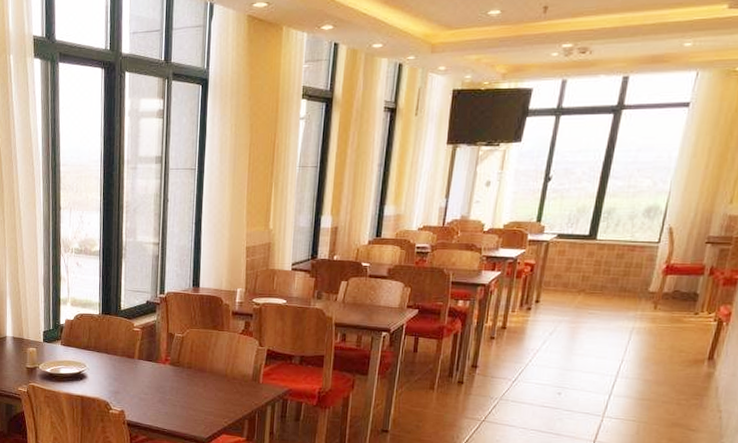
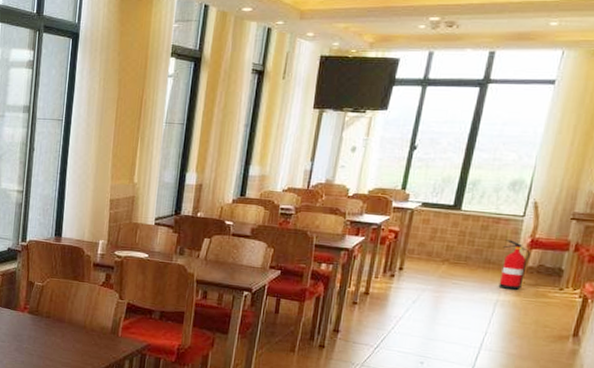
fire extinguisher: none [634,267,665,318] -> present [498,240,530,291]

